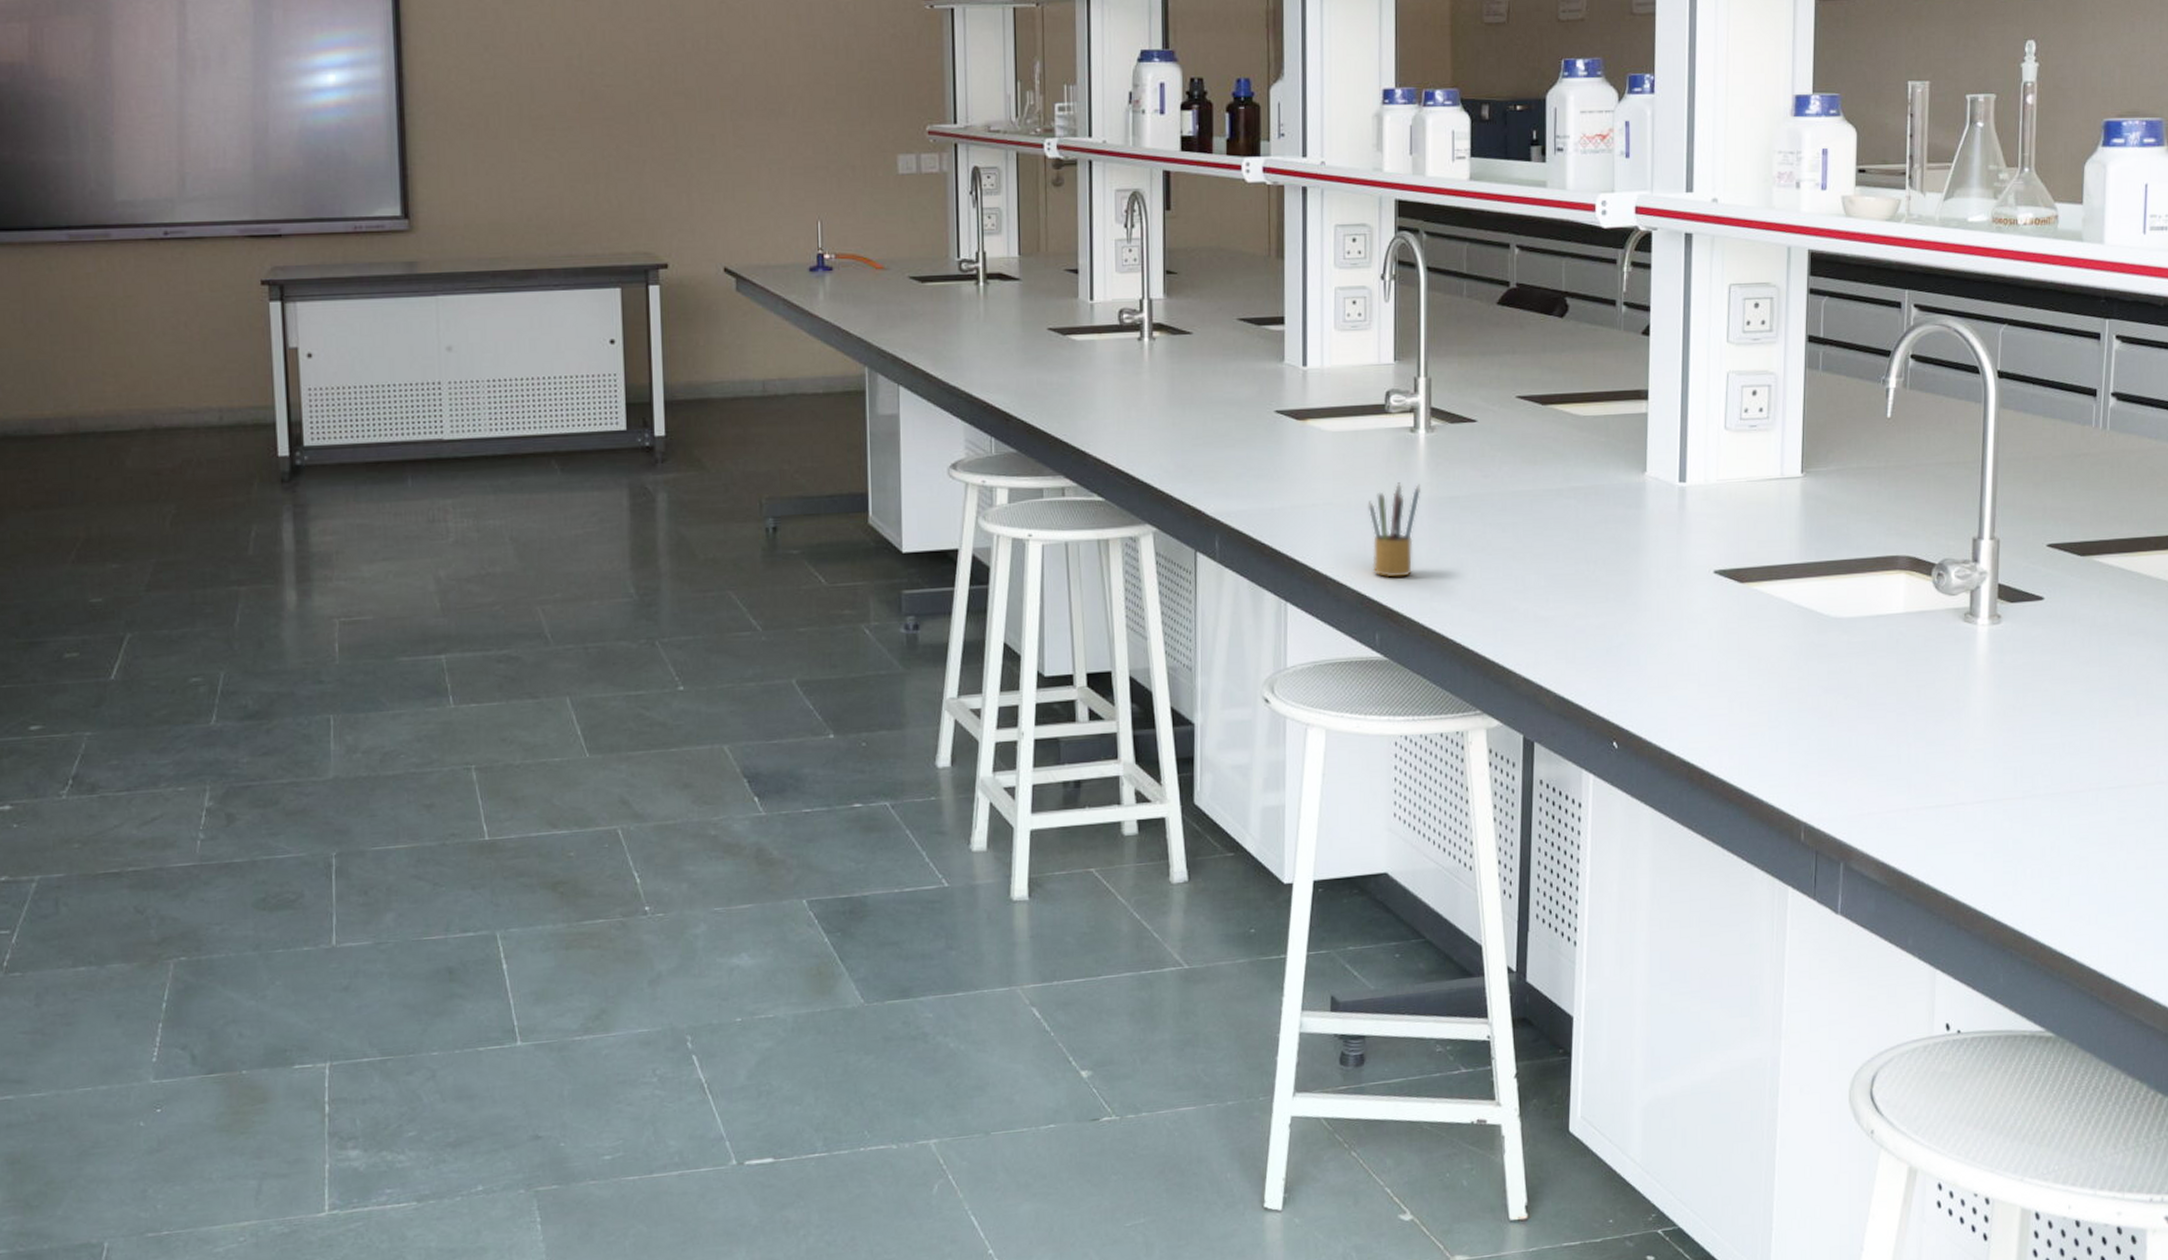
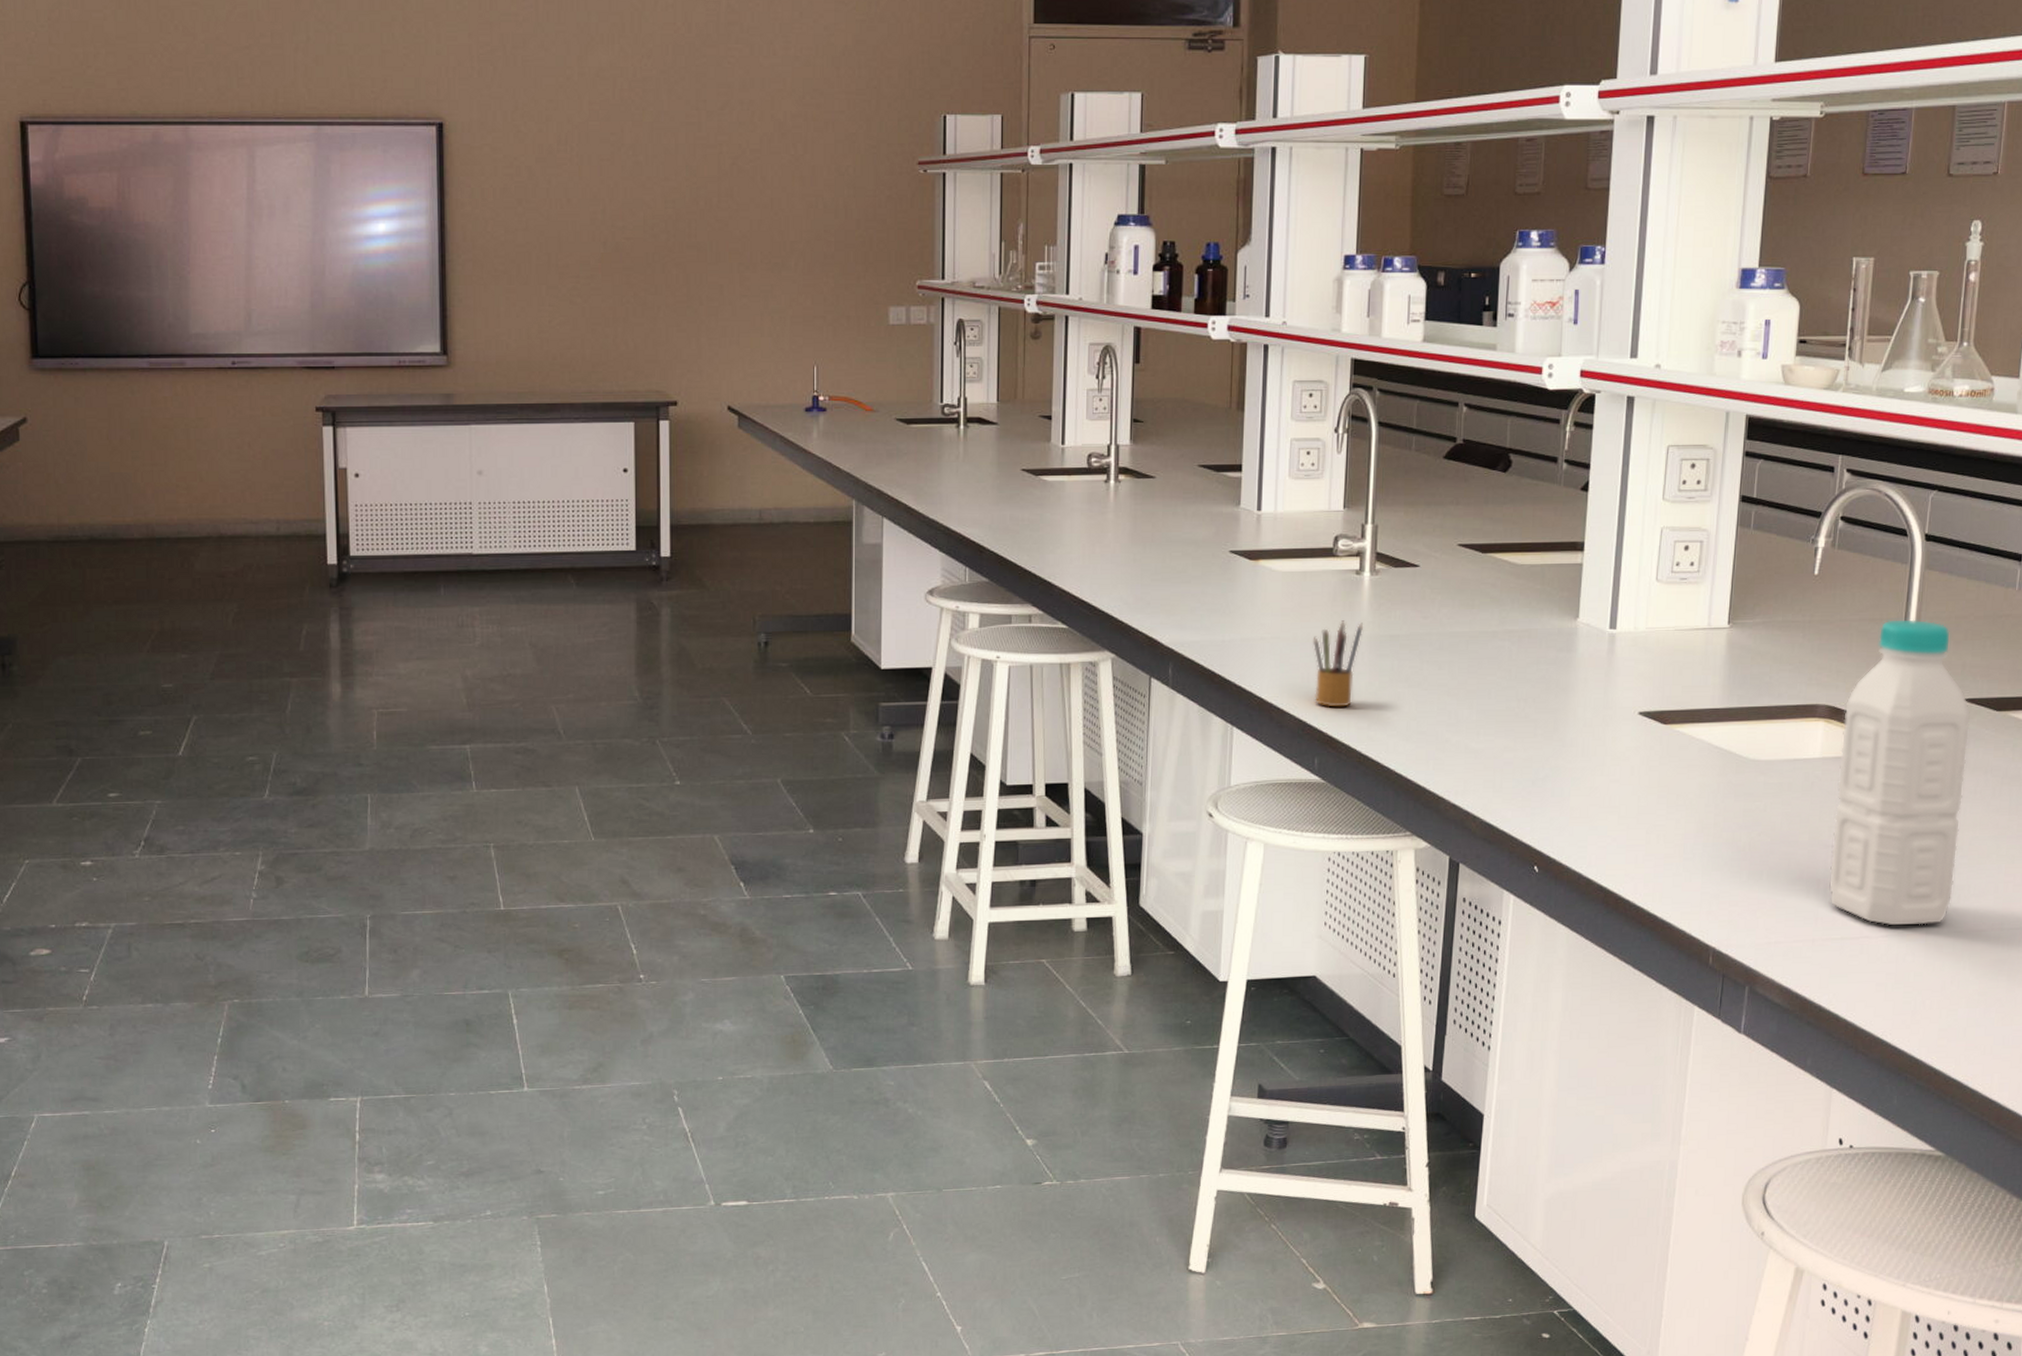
plastic bottle: none [1921,461,2055,791] -> present [1829,619,1971,926]

